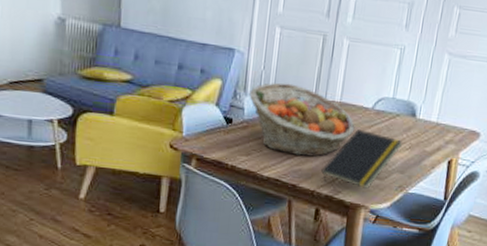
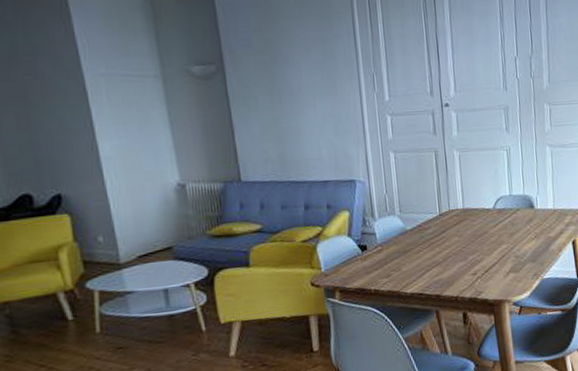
fruit basket: present [249,82,356,157] -> none [377,201,483,268]
notepad: present [321,130,403,190] -> none [460,230,529,287]

